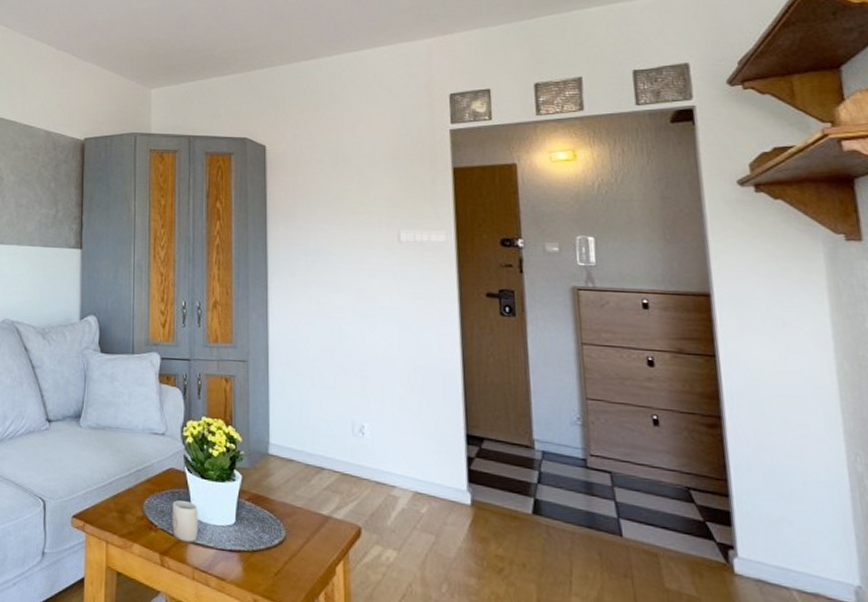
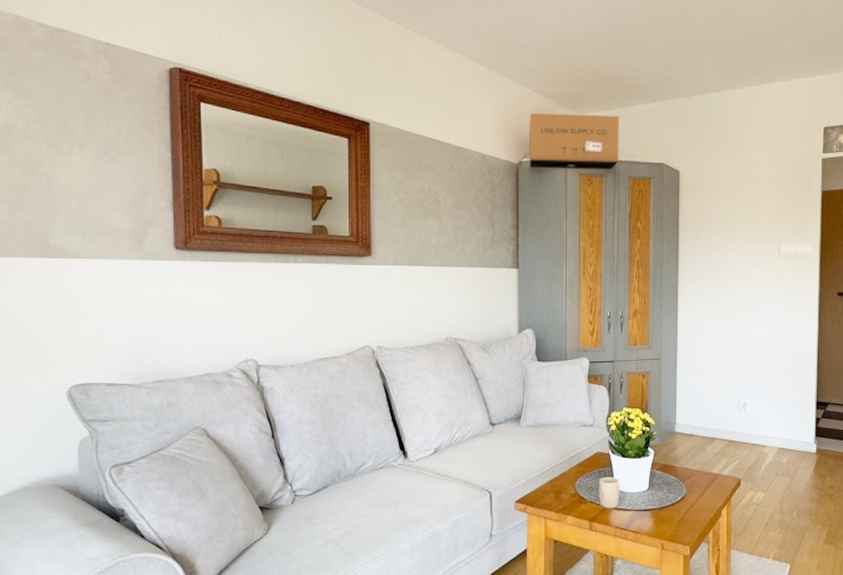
box: none [95,89,194,146] -> present [528,113,619,170]

